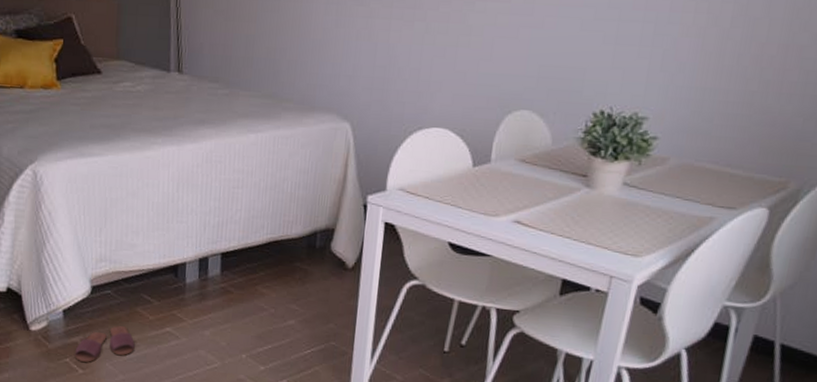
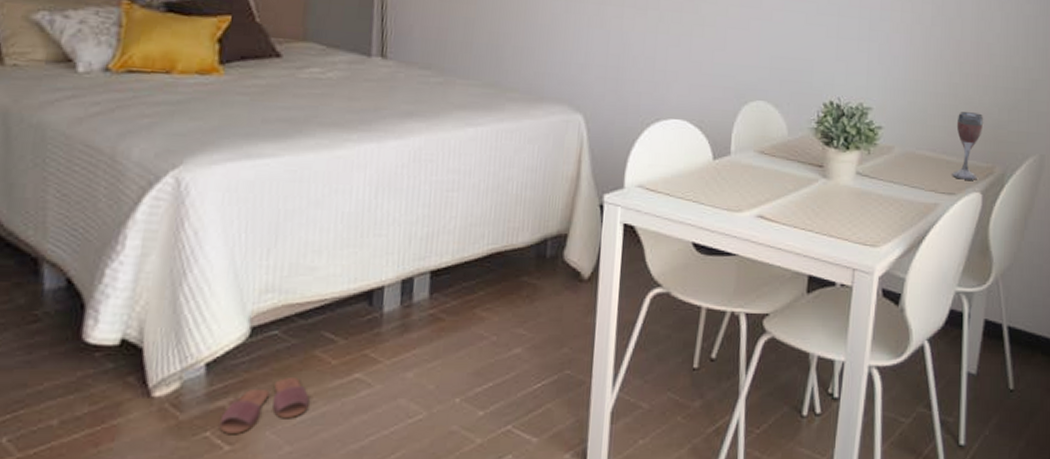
cup: none [735,122,784,195] -> present [952,112,984,180]

